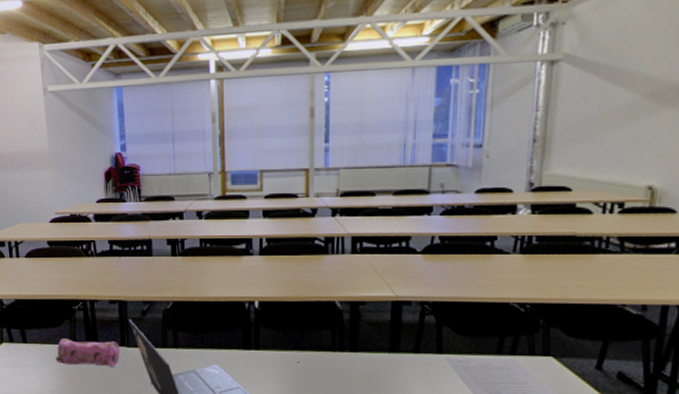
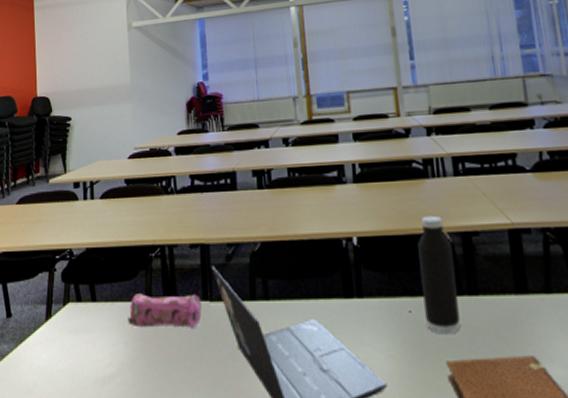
water bottle: none [311,286,341,381] -> present [417,215,461,335]

